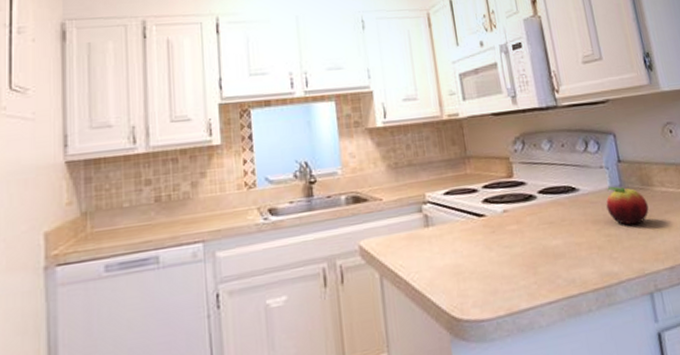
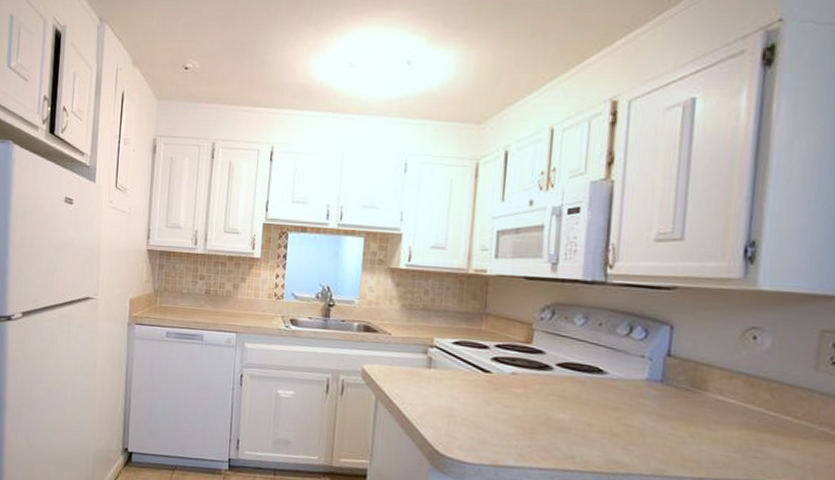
fruit: present [606,186,649,225] -> none [636,379,692,425]

